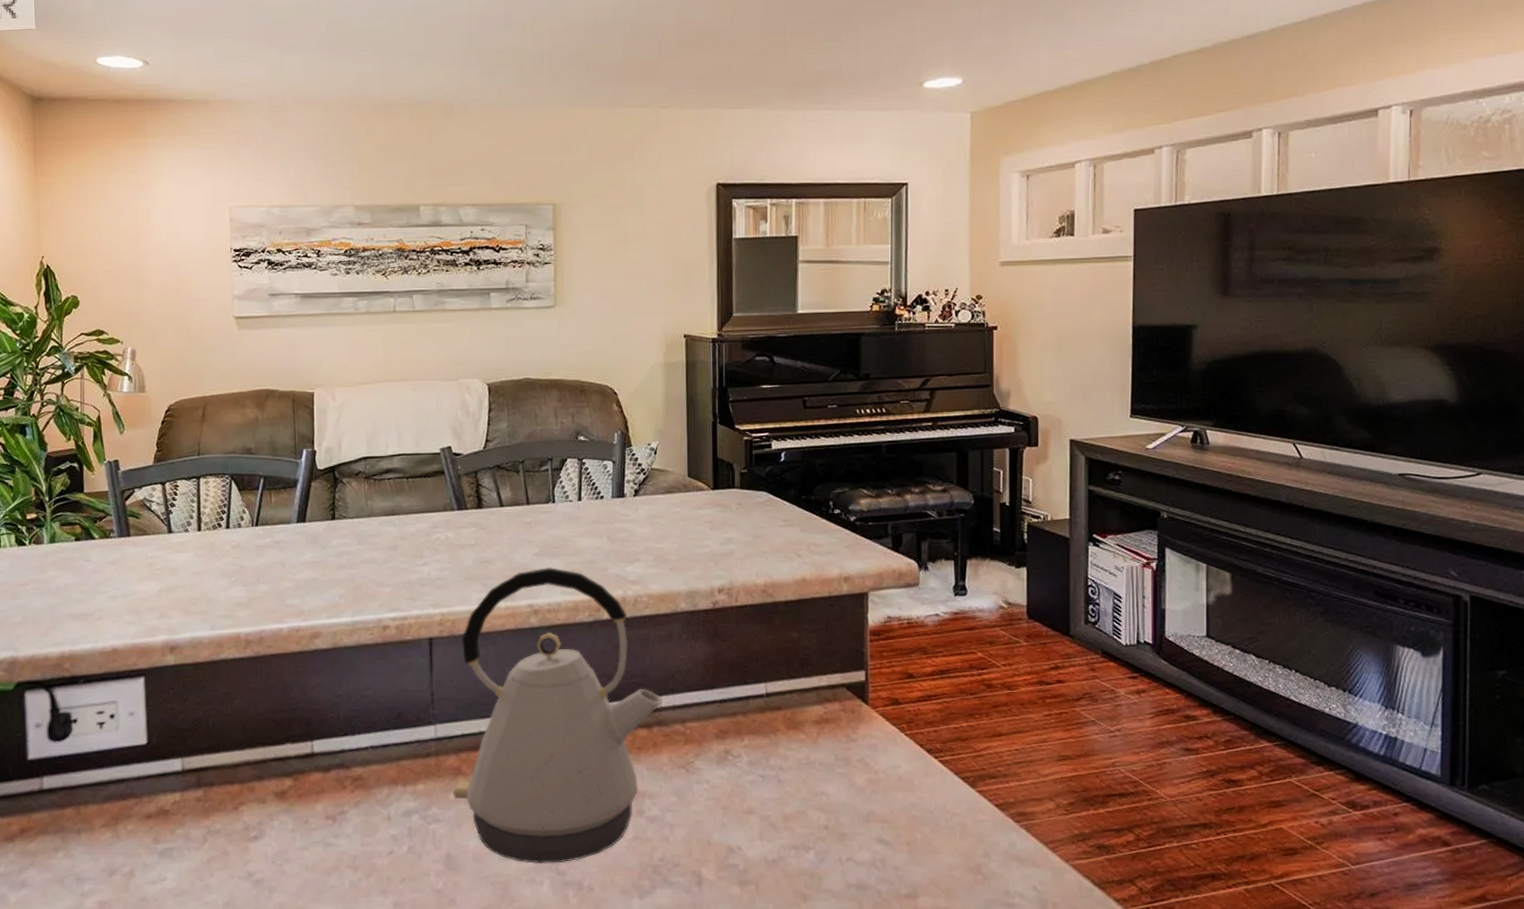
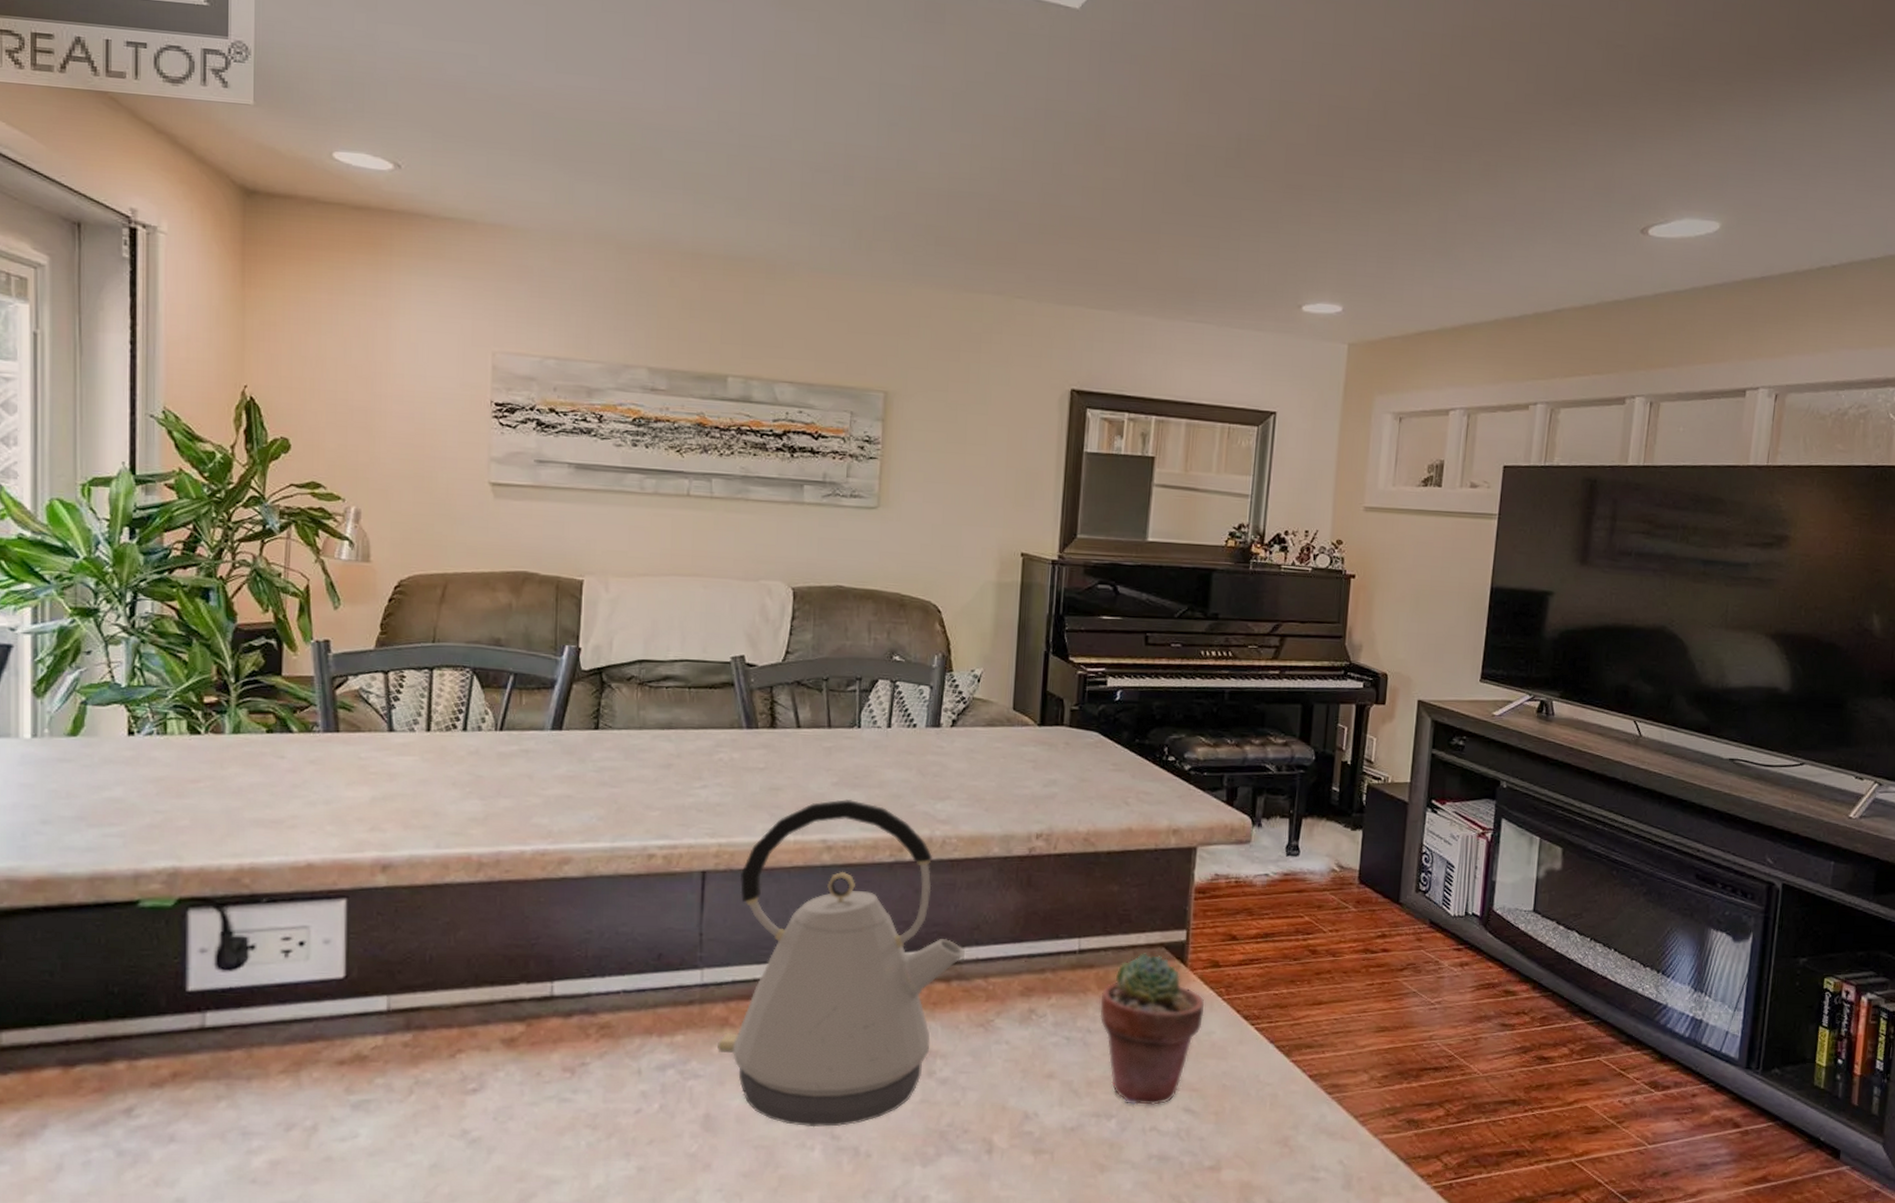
potted succulent: none [790,694,889,837] -> present [1099,953,1204,1105]

